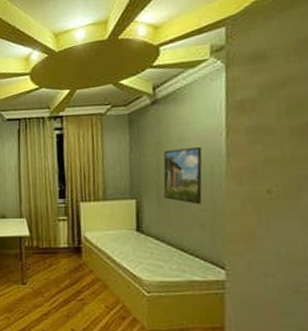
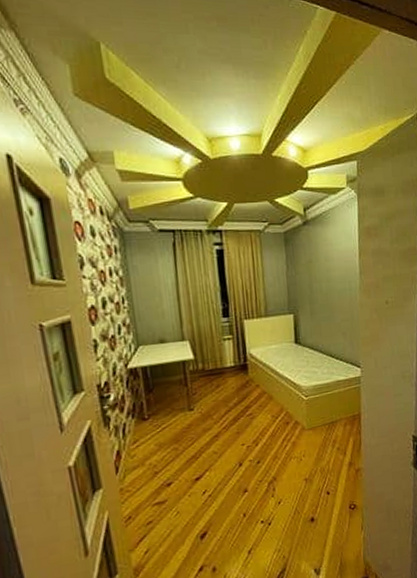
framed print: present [163,147,203,205] -> none [314,266,344,316]

